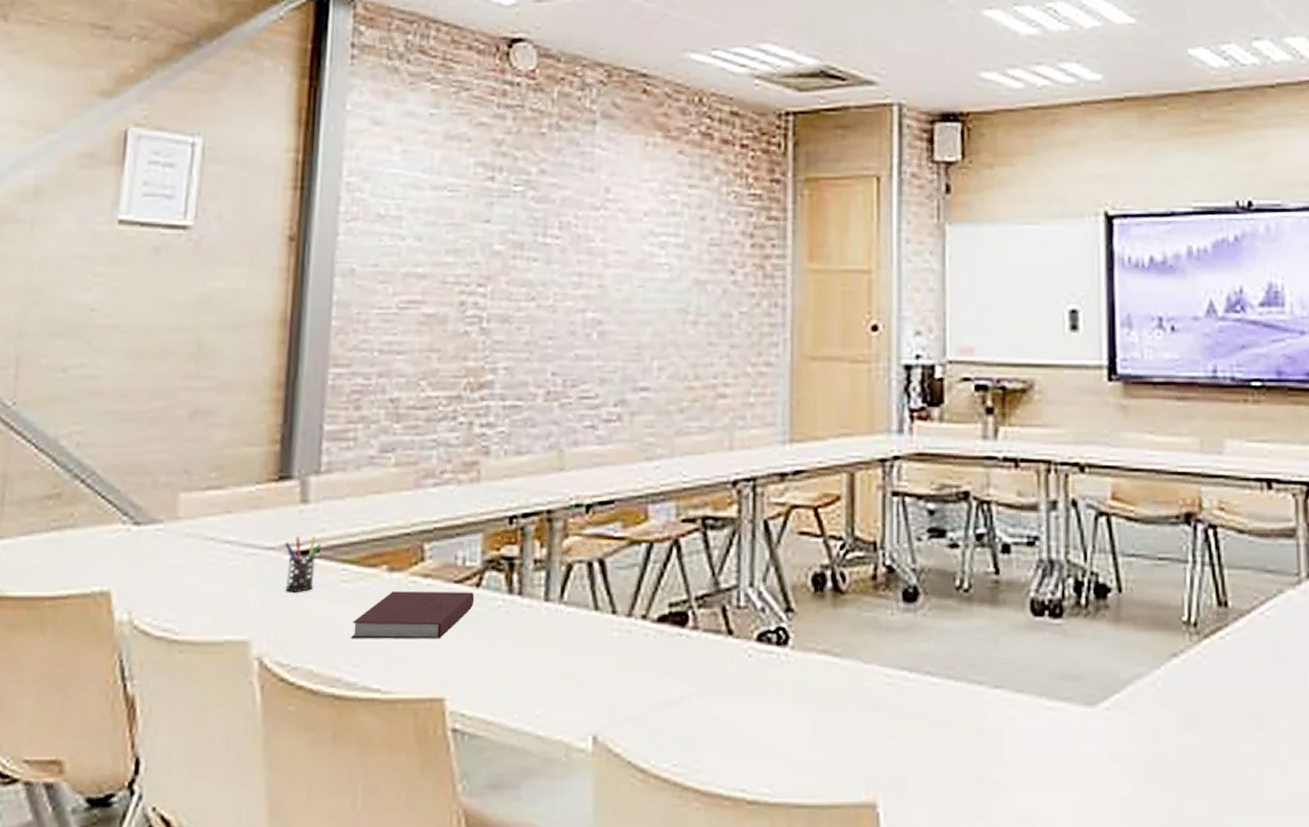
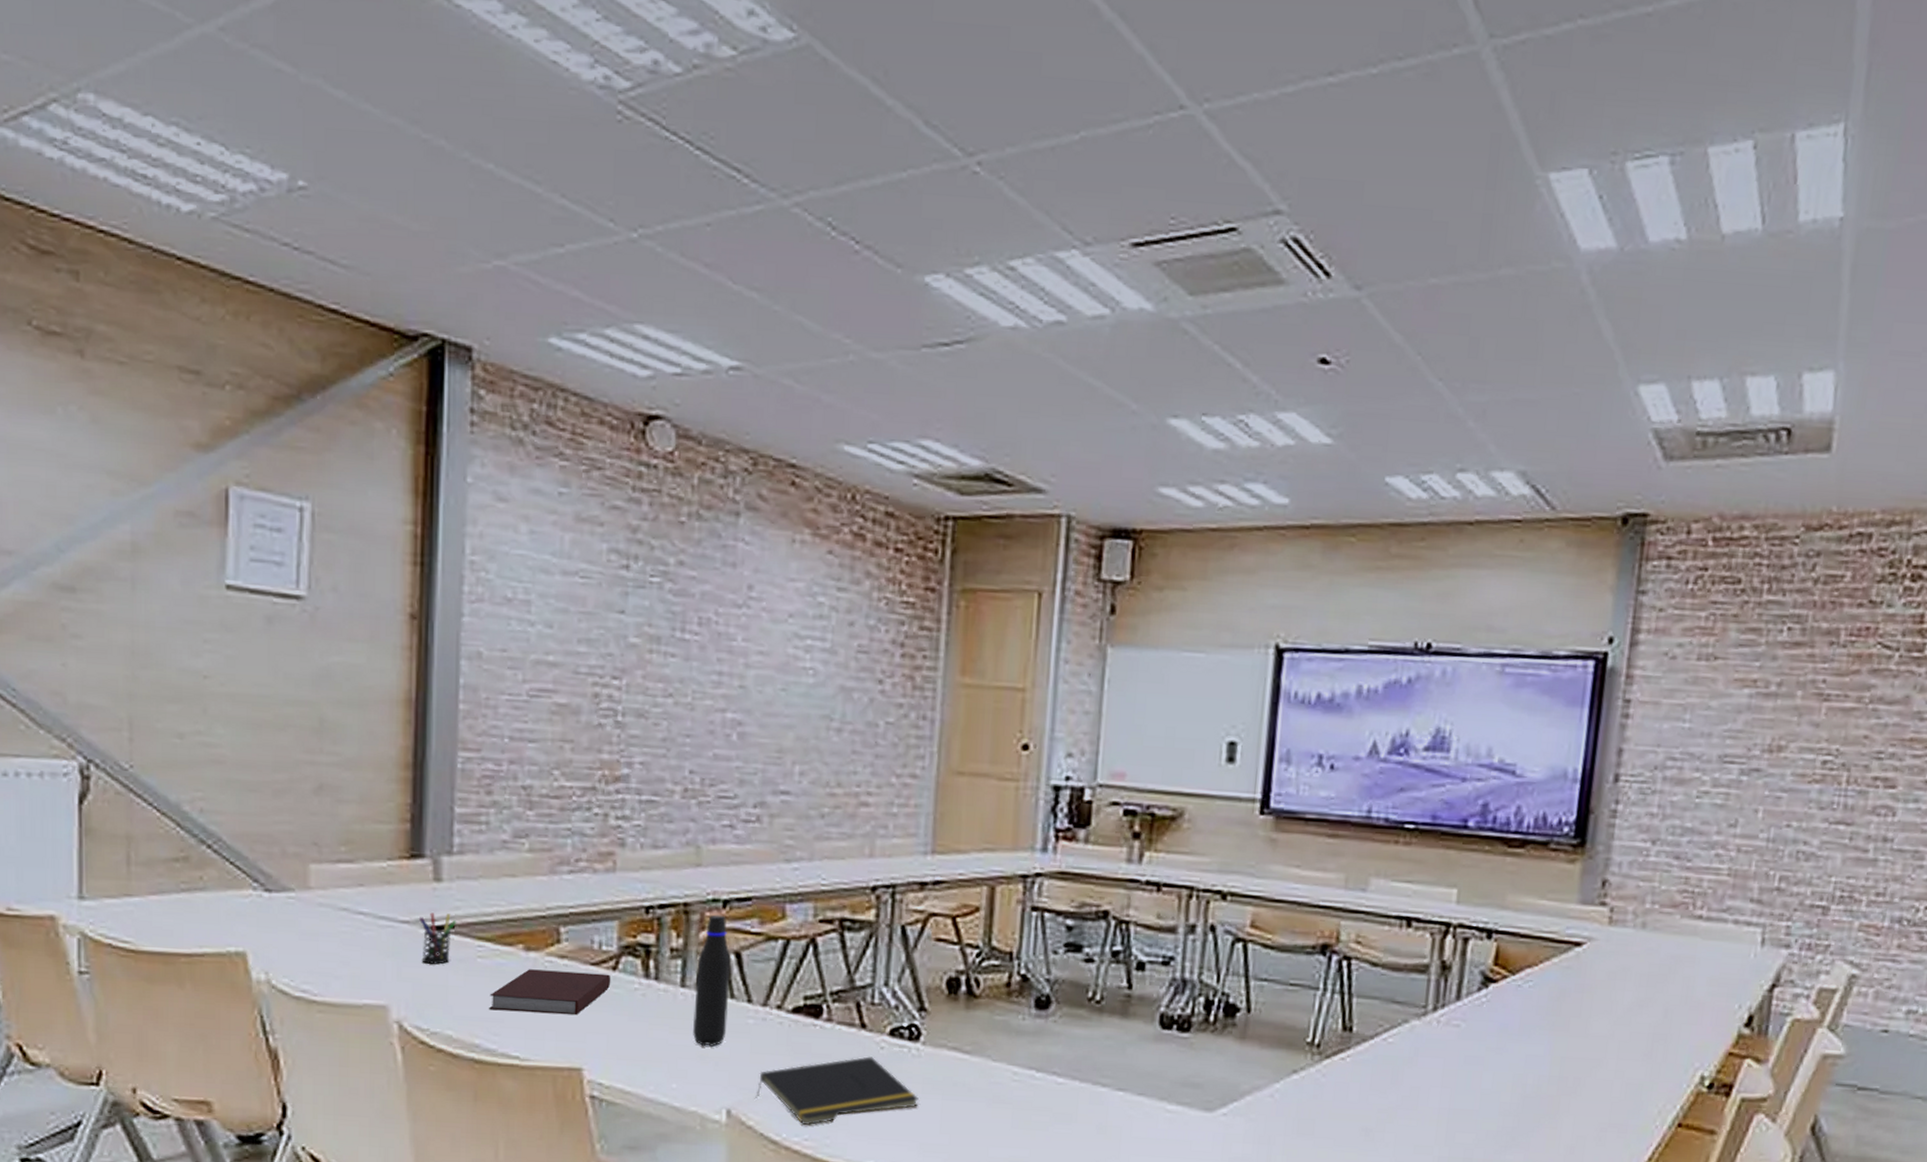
water bottle: none [557,520,595,665] -> present [693,914,731,1047]
notepad: none [622,666,790,749] -> present [755,1056,919,1126]

